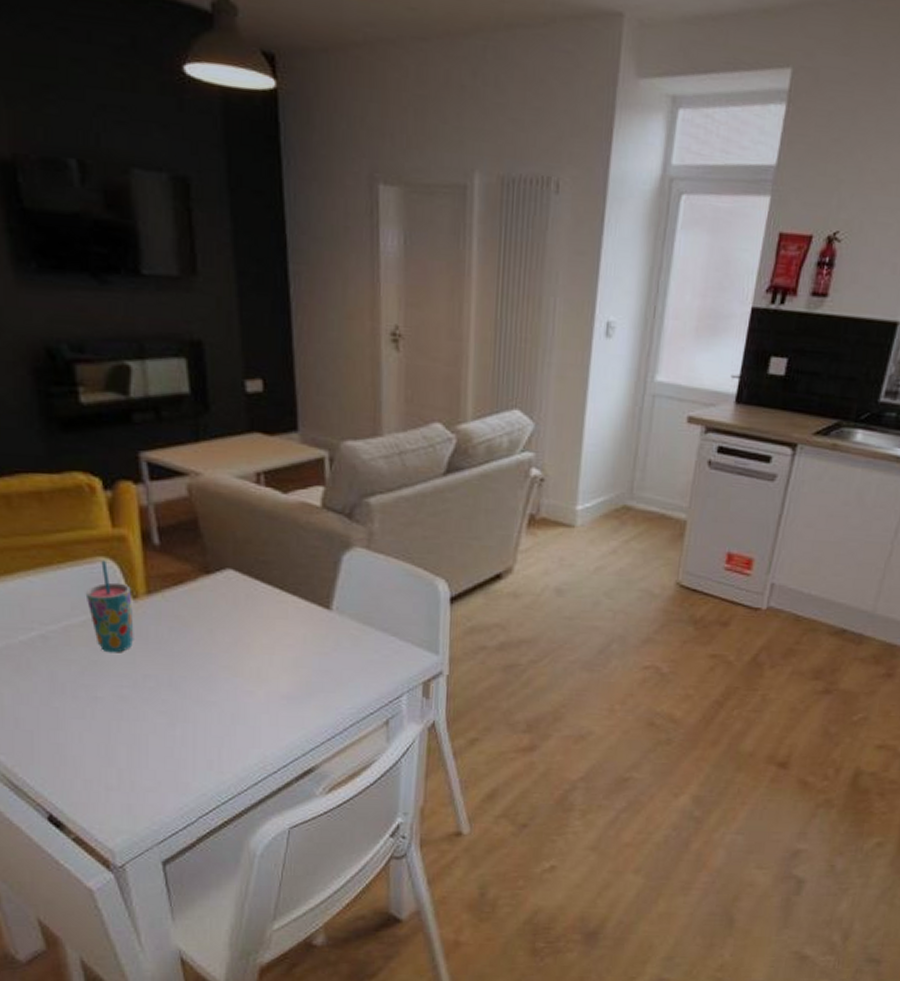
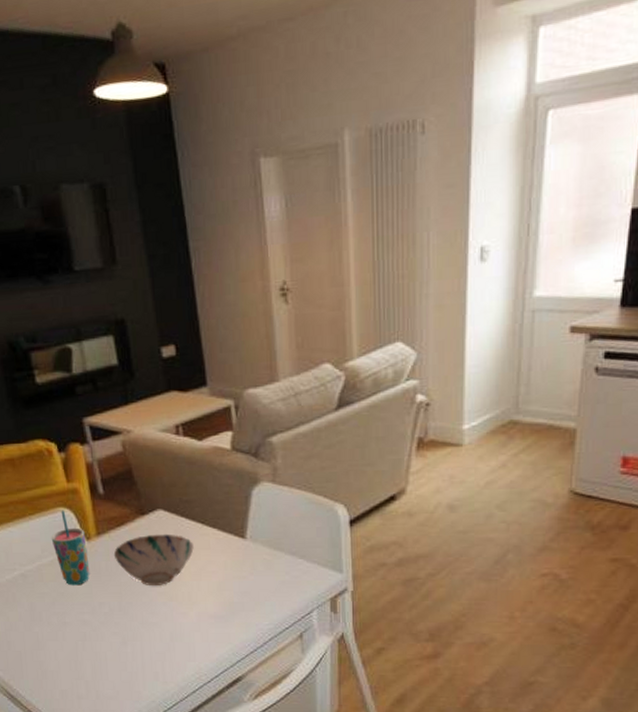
bowl: none [166,597,268,659] -> present [113,533,194,587]

